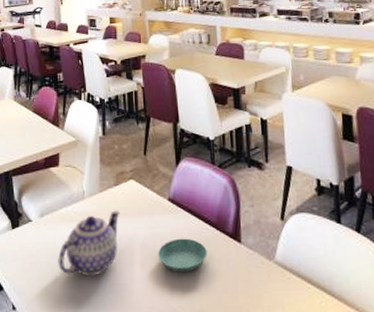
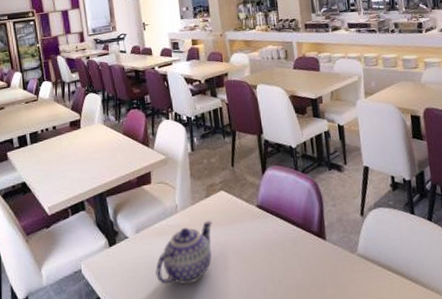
saucer: present [158,238,208,272] -> none [250,240,296,273]

